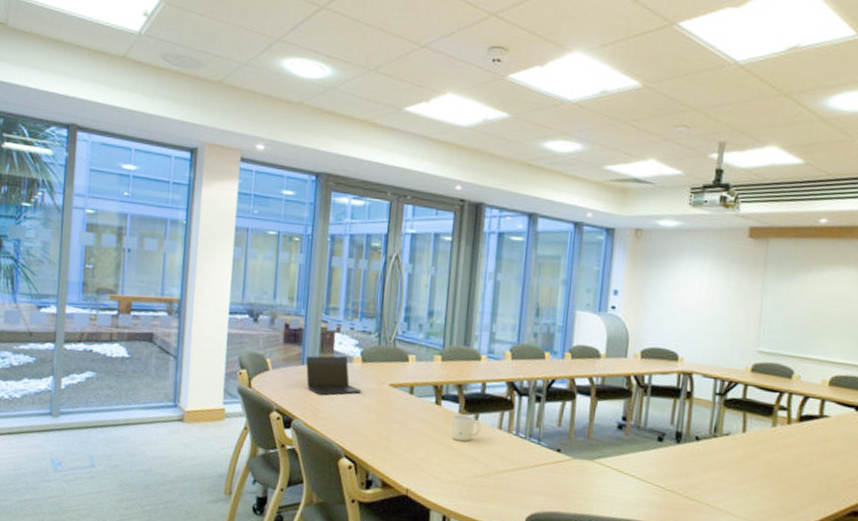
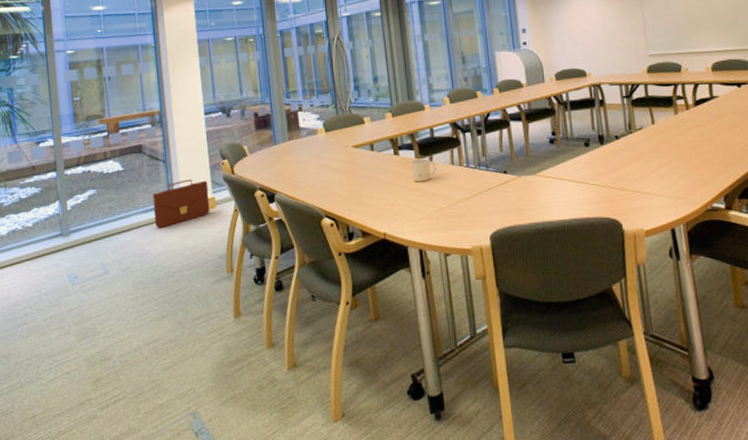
briefcase: none [154,382,220,431] -> present [152,179,210,228]
laptop: present [305,355,361,396] -> none [277,129,329,168]

